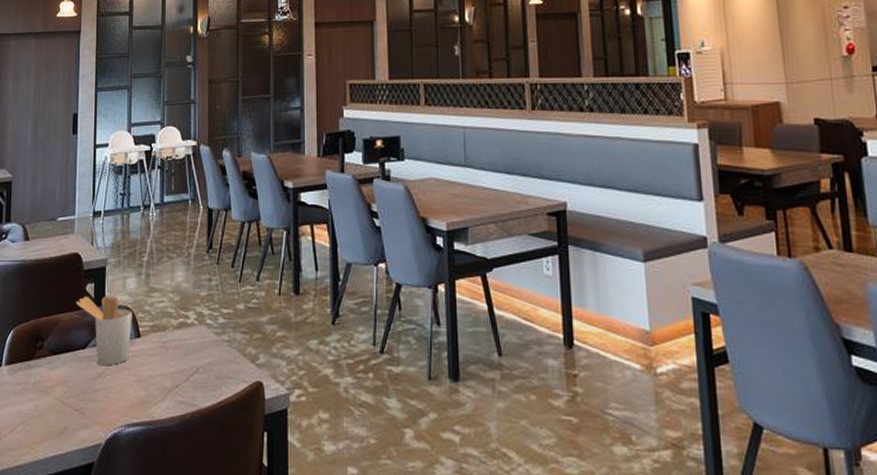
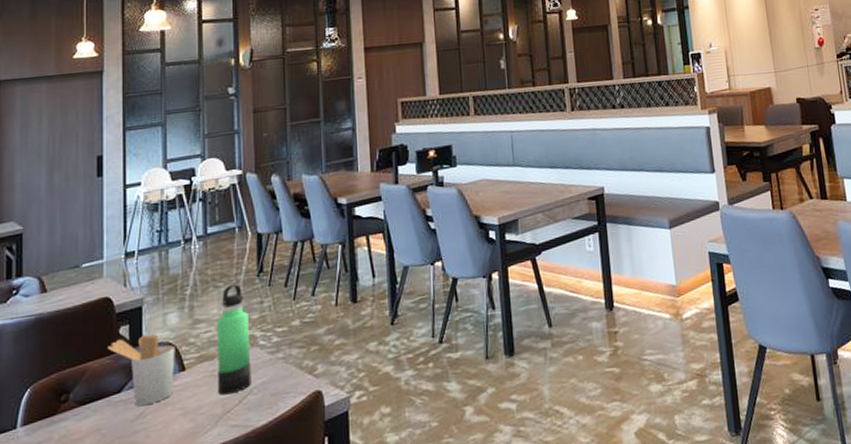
thermos bottle: none [168,257,199,369] -> present [217,284,252,395]

